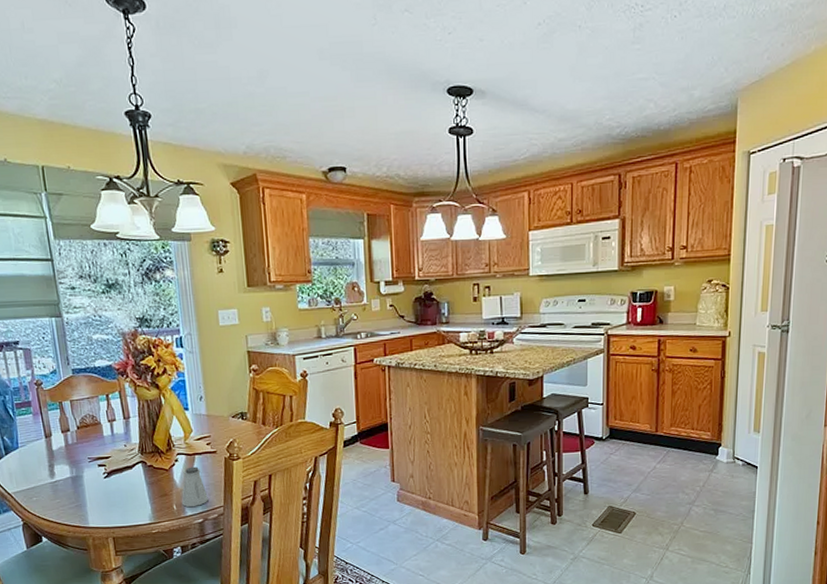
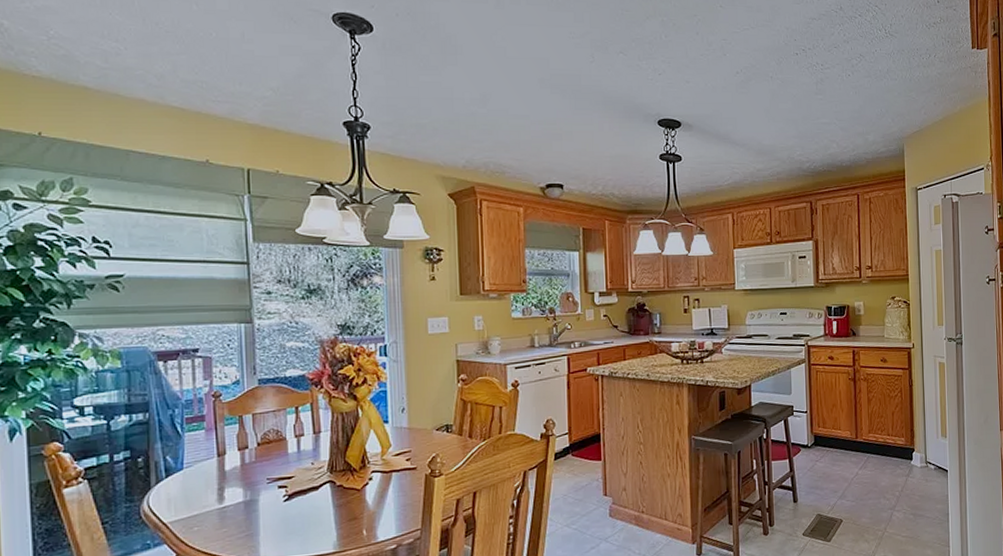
saltshaker: present [182,466,208,507] -> none [374,485,404,531]

